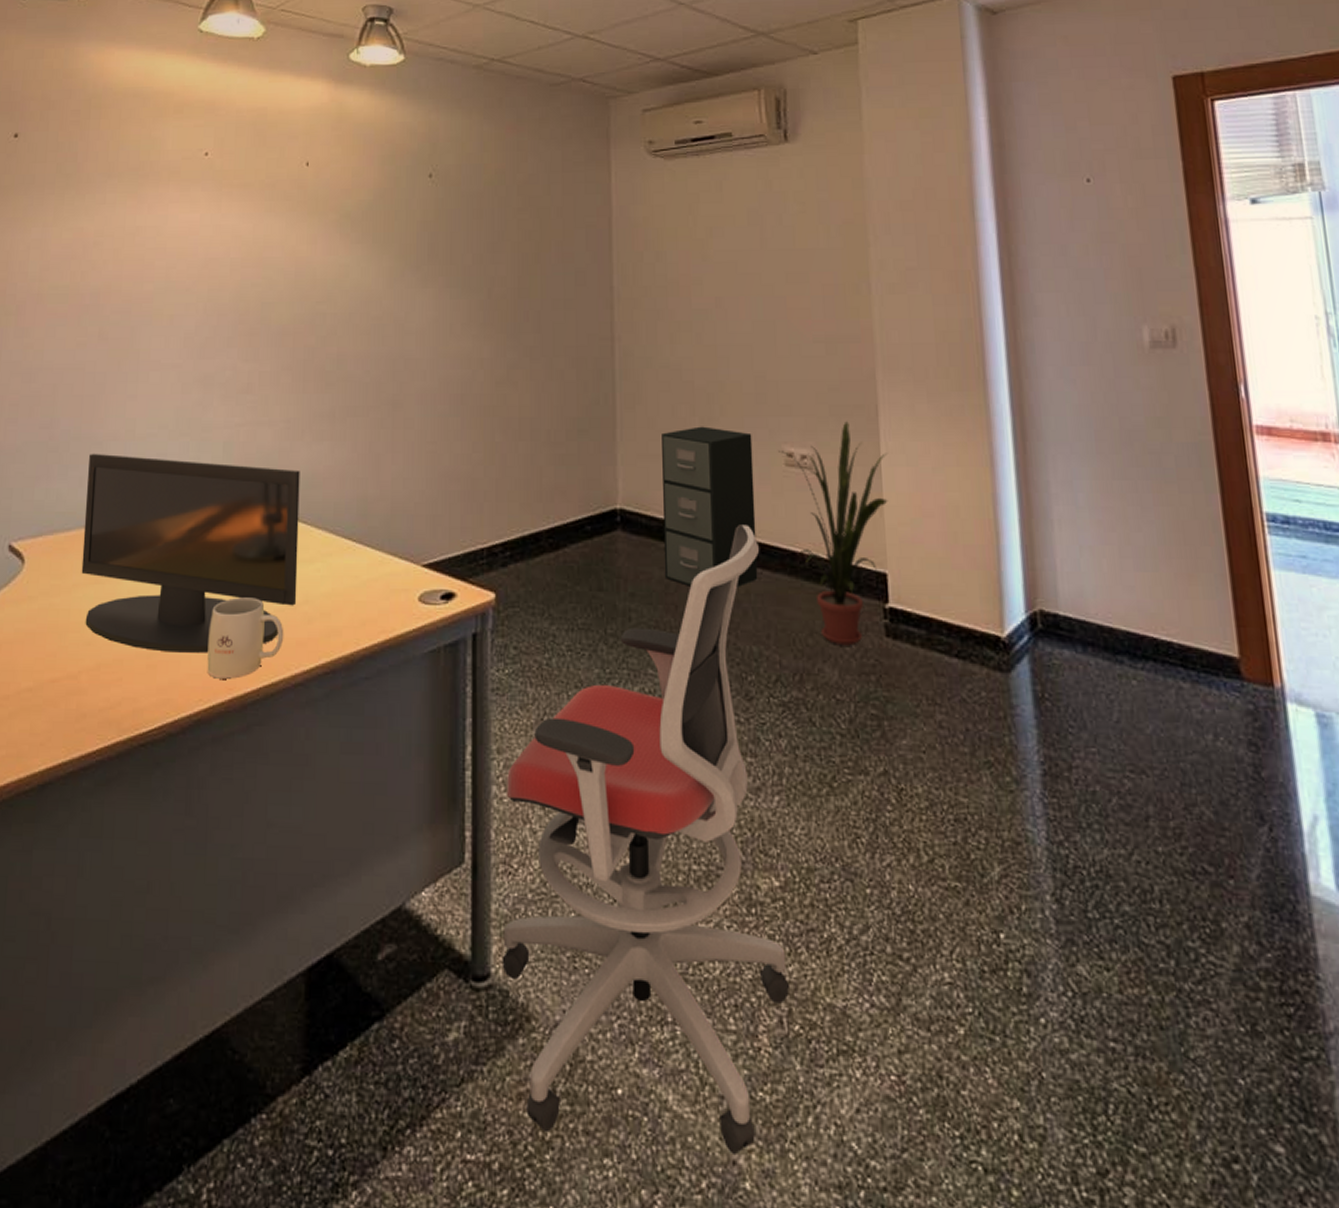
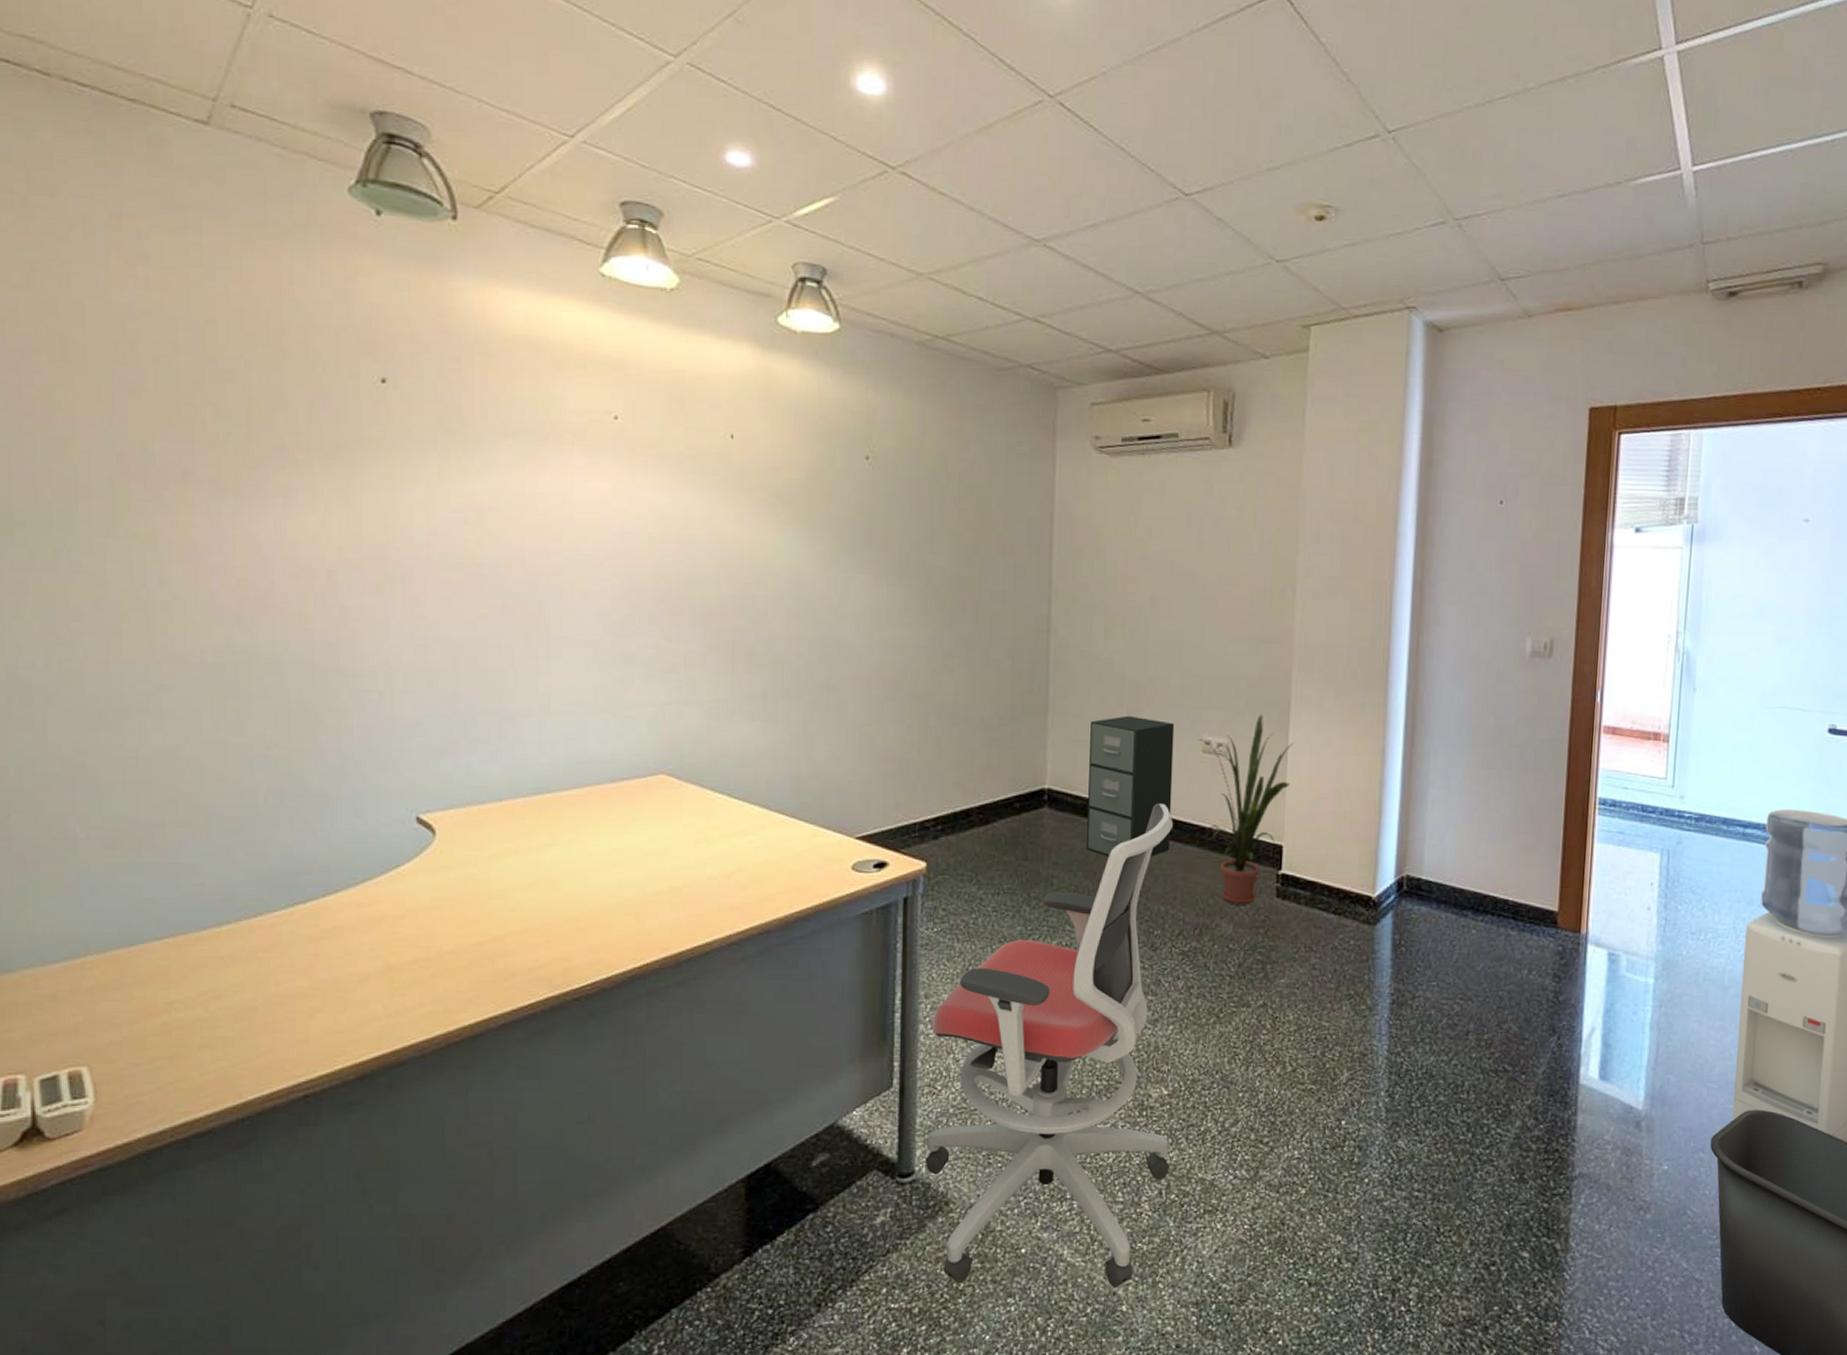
monitor: present [81,453,300,653] -> none [499,728,731,917]
mug: present [207,597,284,679] -> none [639,867,718,940]

